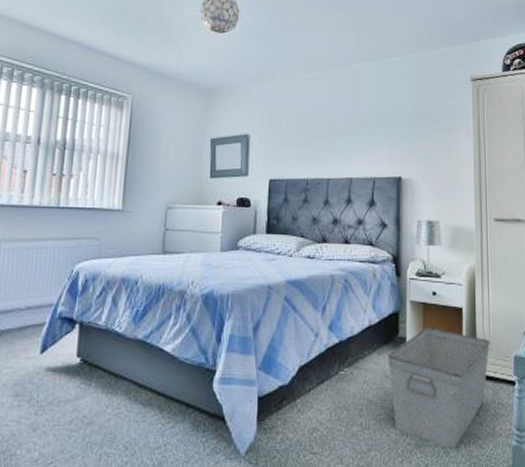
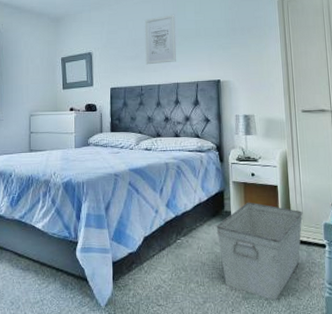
wall art: none [314,95,353,154] -> present [144,14,177,65]

